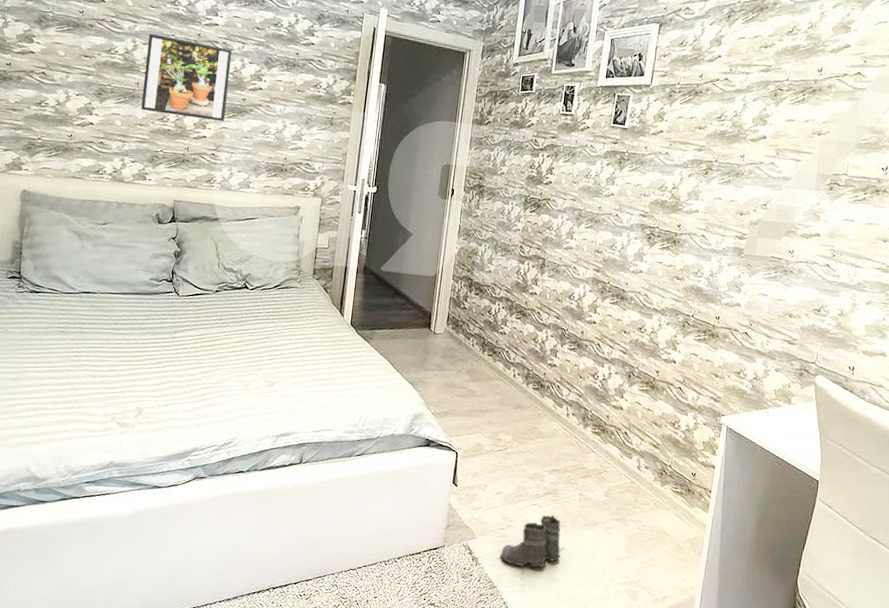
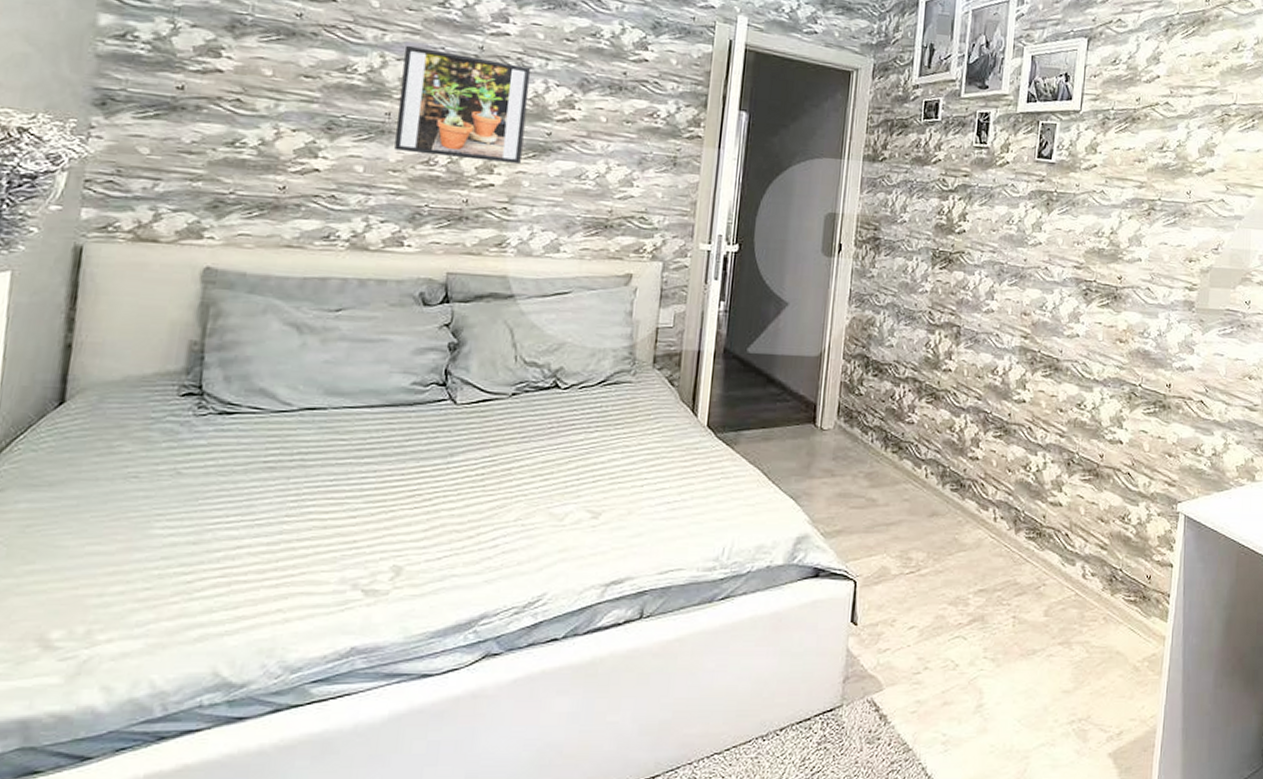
boots: present [500,514,564,575] -> none [915,647,997,729]

